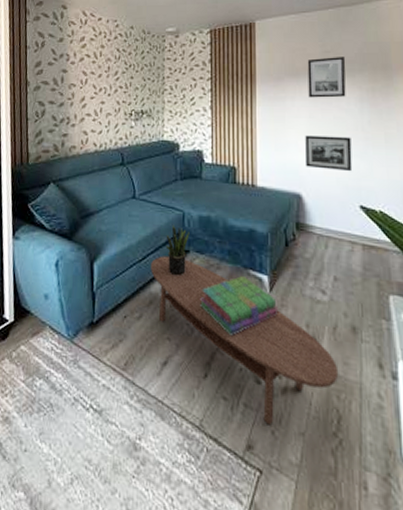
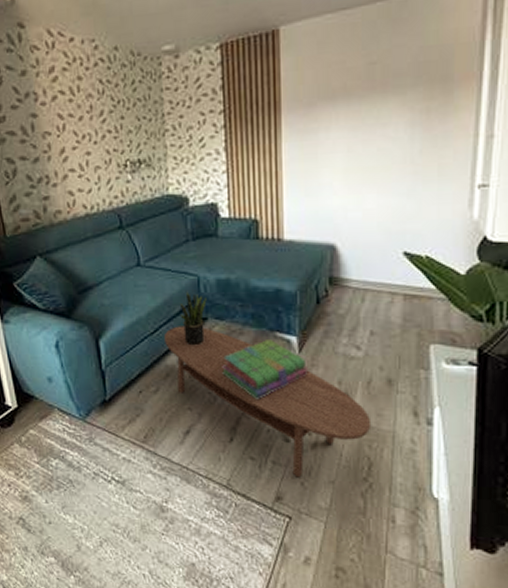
picture frame: present [305,135,353,172] -> none [342,172,397,214]
wall art: present [307,57,346,98] -> none [347,68,396,127]

